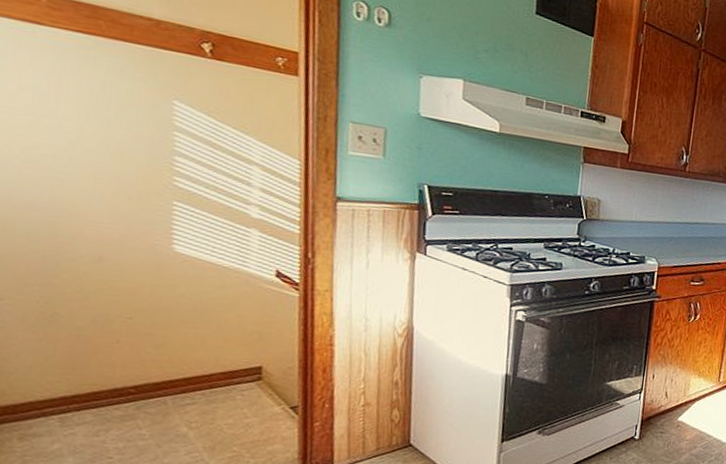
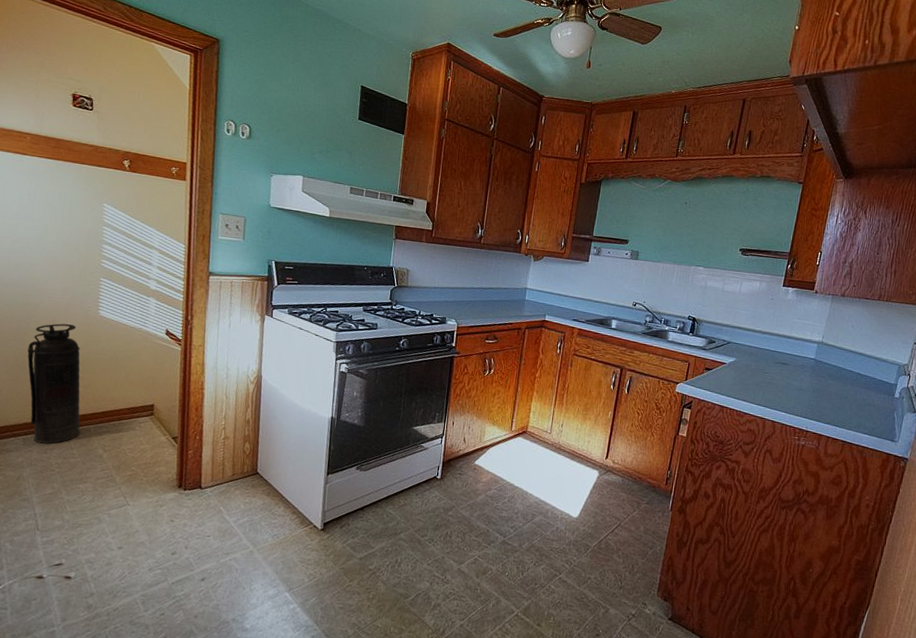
fire extinguisher: none [60,262,151,424] -> present [27,323,80,444]

